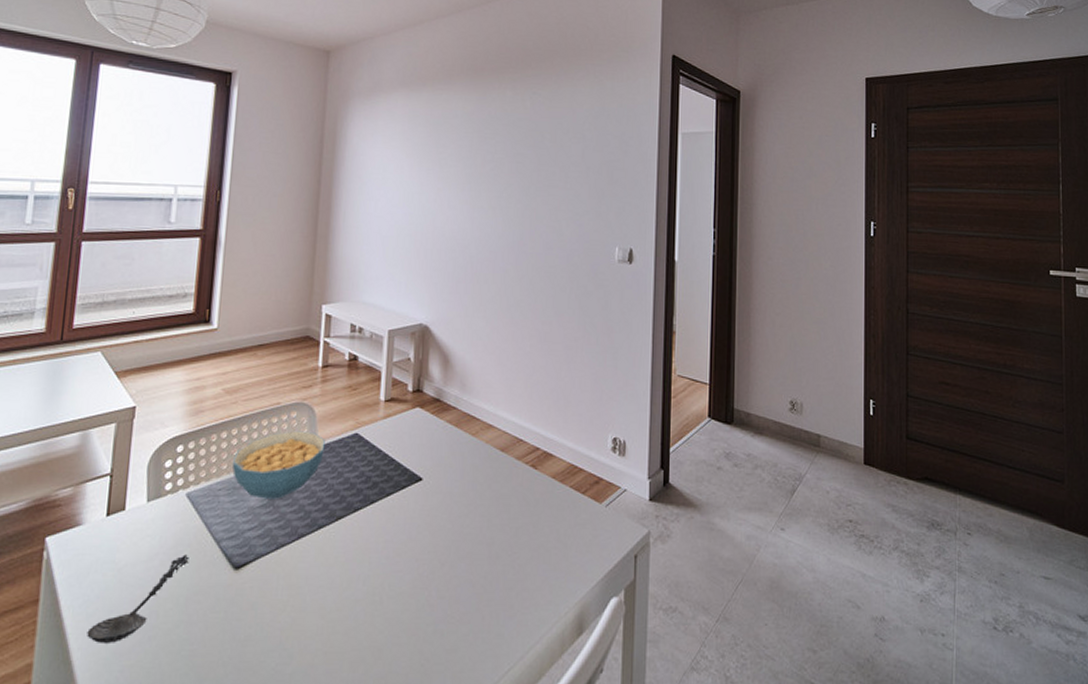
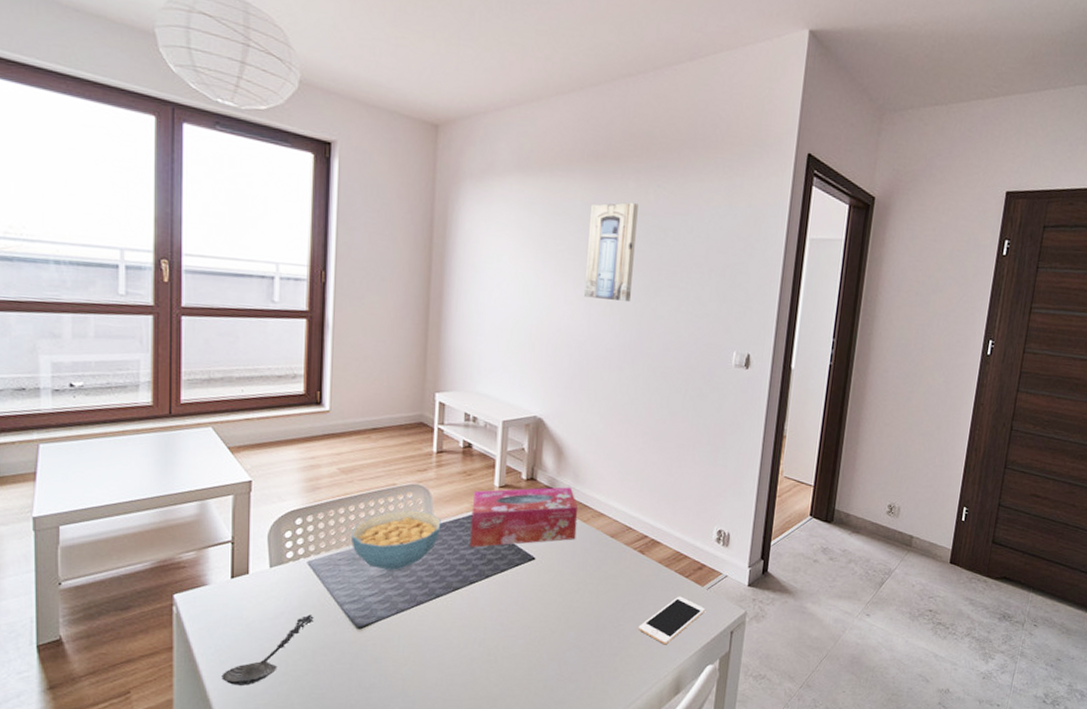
tissue box: none [354,398,467,469] -> present [469,487,579,547]
wall art: none [467,110,516,204] -> present [584,202,638,303]
cell phone: none [534,516,605,575] -> present [638,596,705,645]

